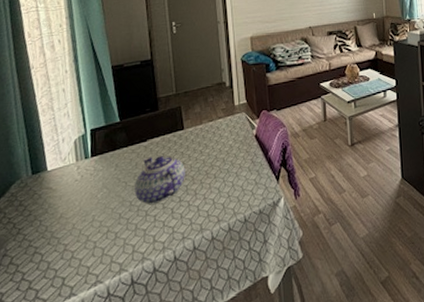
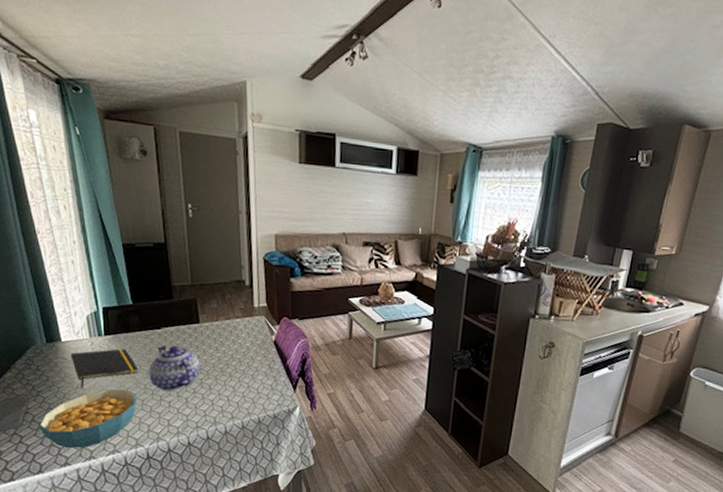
cereal bowl: none [17,210,122,289] -> present [39,389,137,449]
notepad: none [55,168,124,218] -> present [71,349,139,389]

